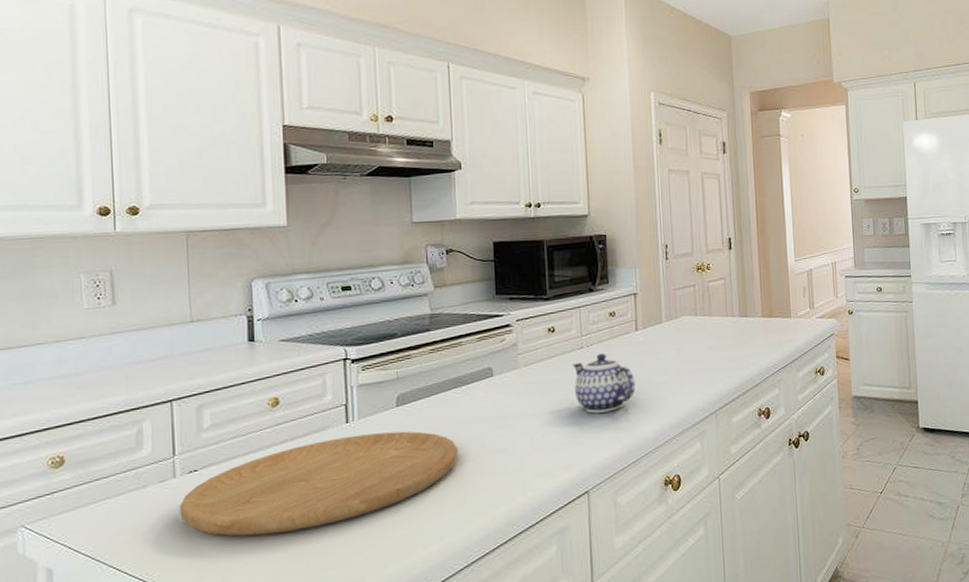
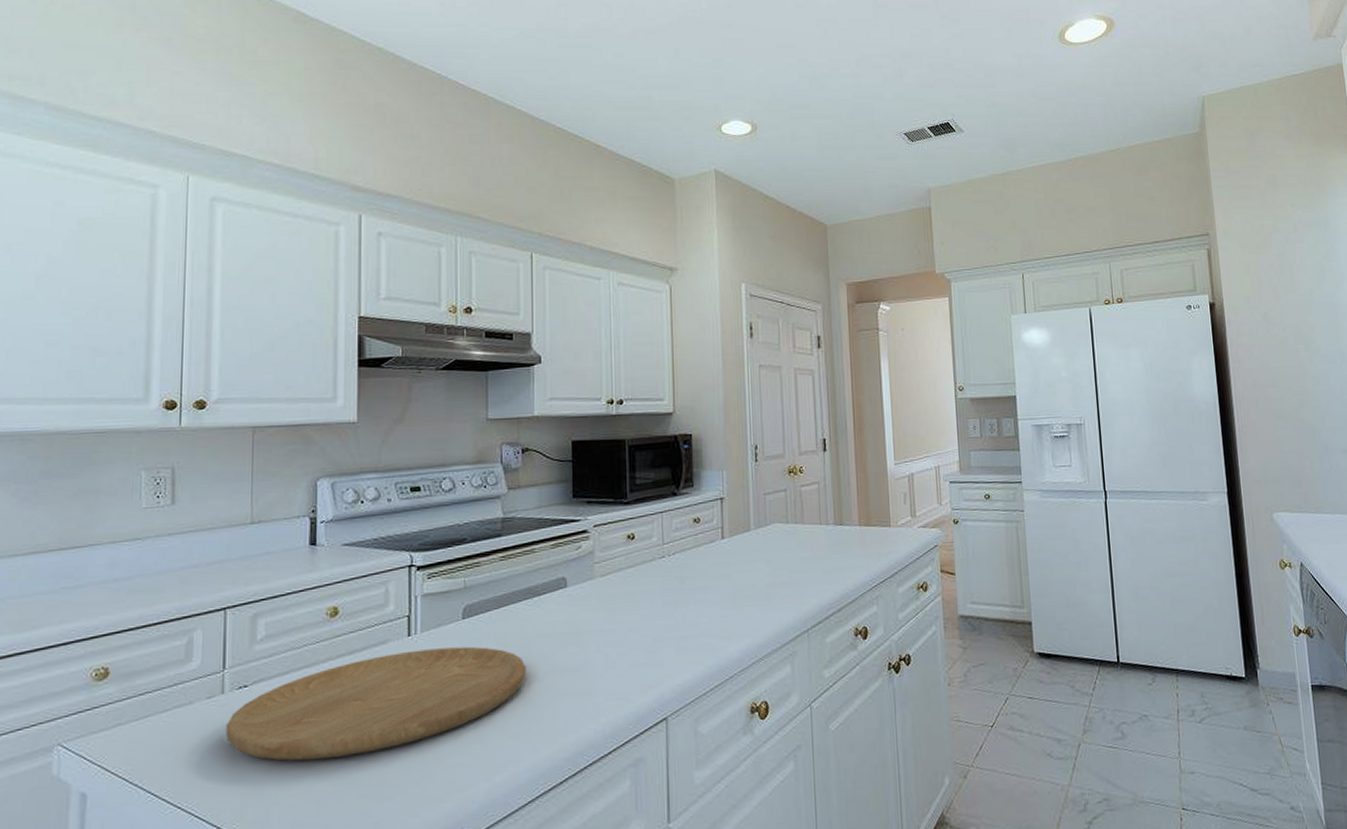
teapot: present [572,353,636,414] -> none [653,563,721,630]

